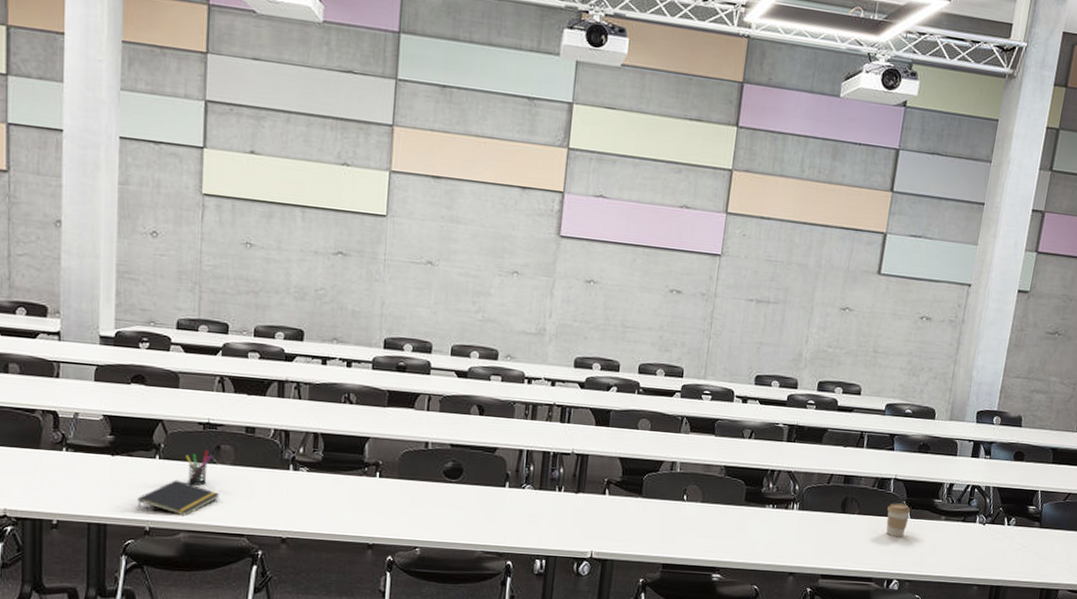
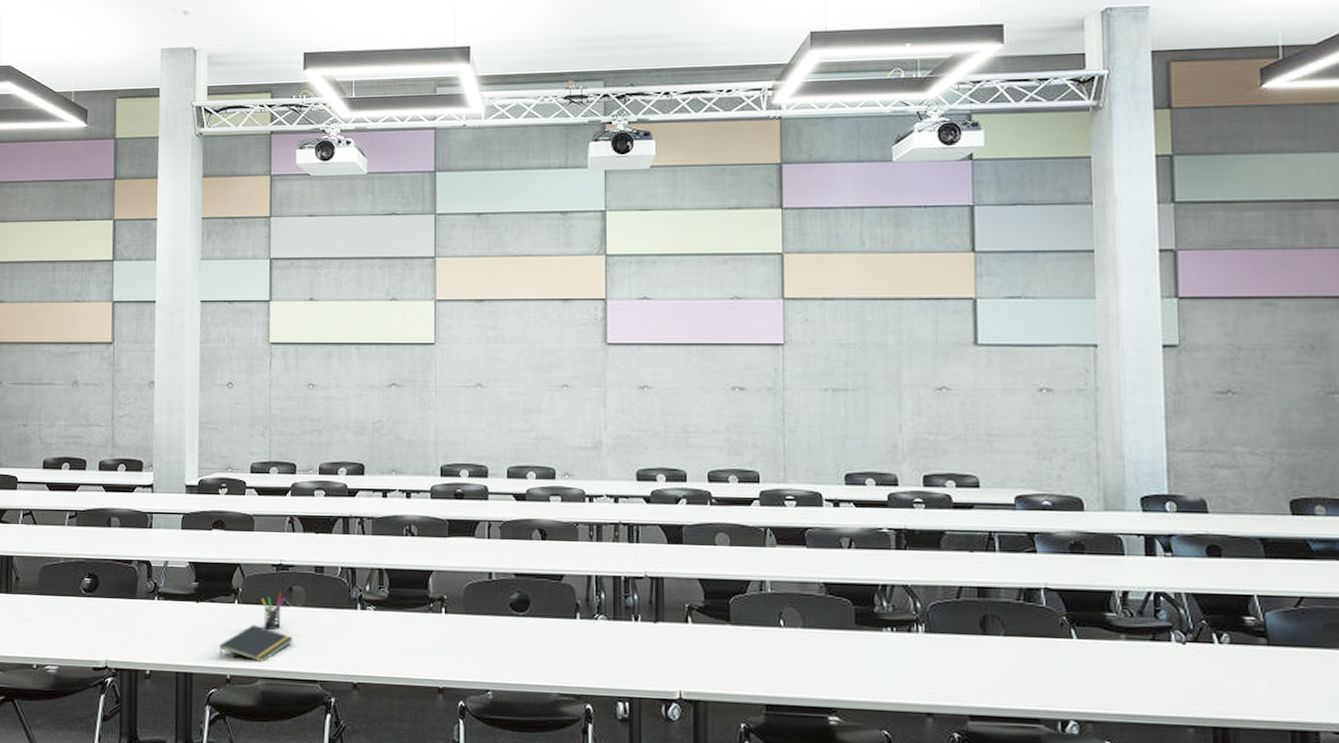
coffee cup: present [886,503,911,538] -> none [1043,619,1075,664]

